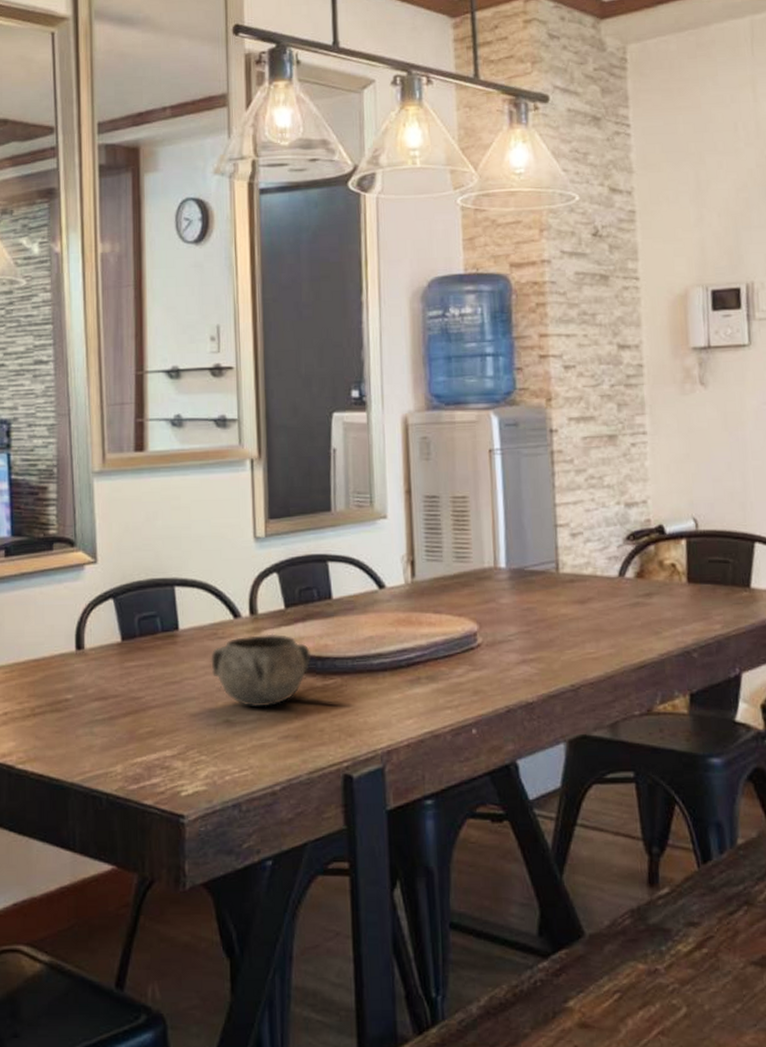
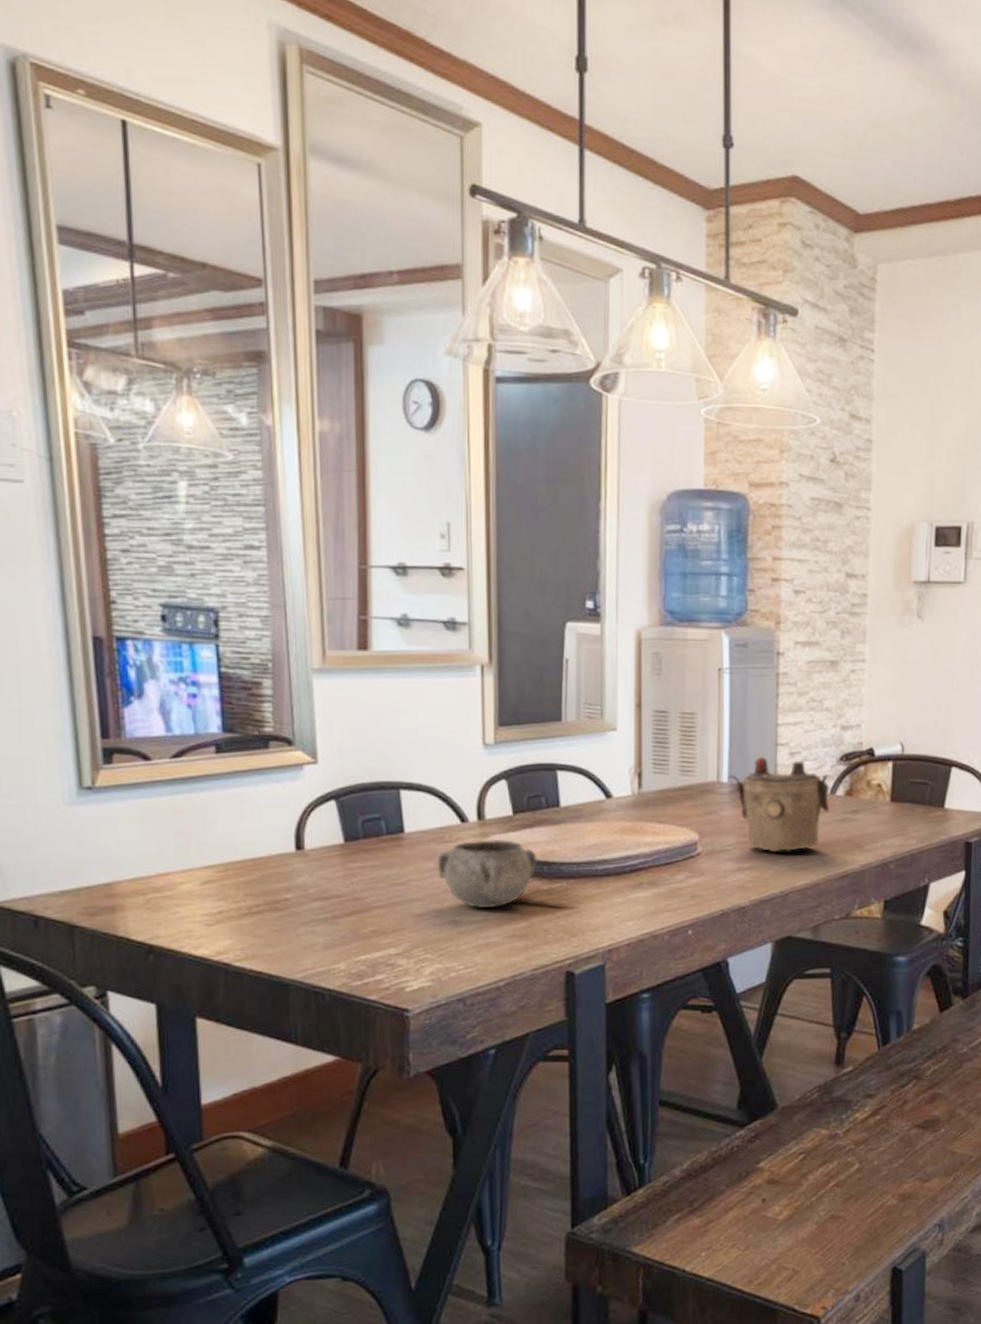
teapot: none [506,539,620,641] -> present [728,756,830,851]

